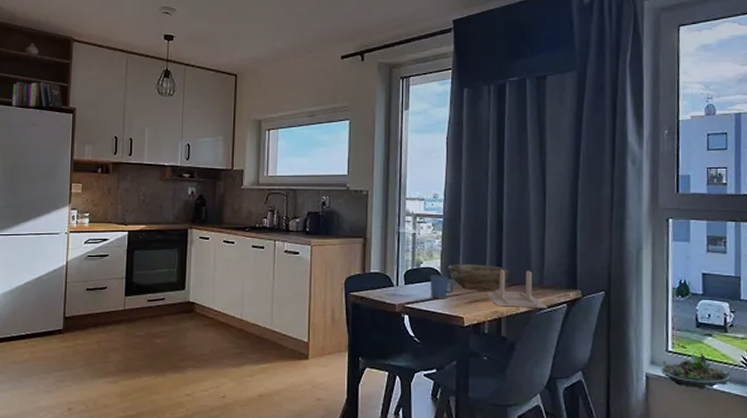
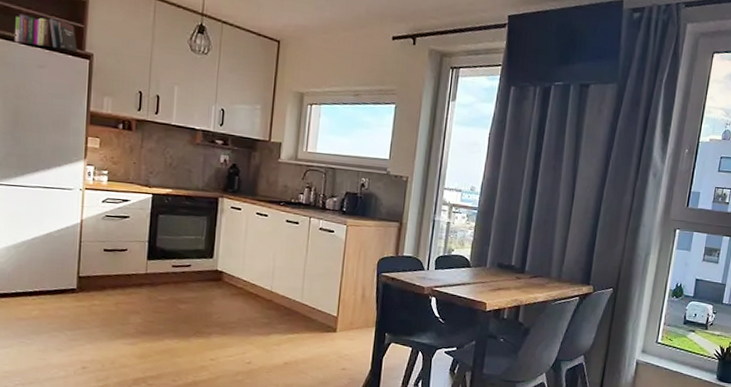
mug: present [430,275,455,299] -> none [458,262,482,286]
bowl: present [449,264,510,291] -> none [477,254,533,281]
napkin holder: present [486,270,548,309] -> none [509,262,563,300]
succulent planter: present [660,352,731,388] -> none [648,344,705,375]

